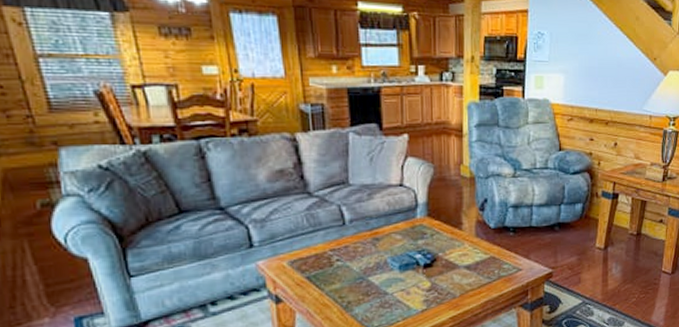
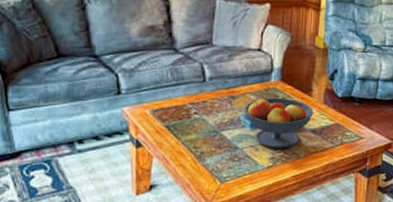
fruit bowl: none [390,234,466,290] -> present [244,97,314,148]

